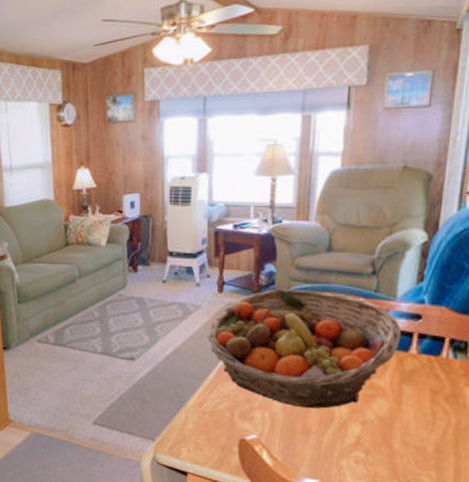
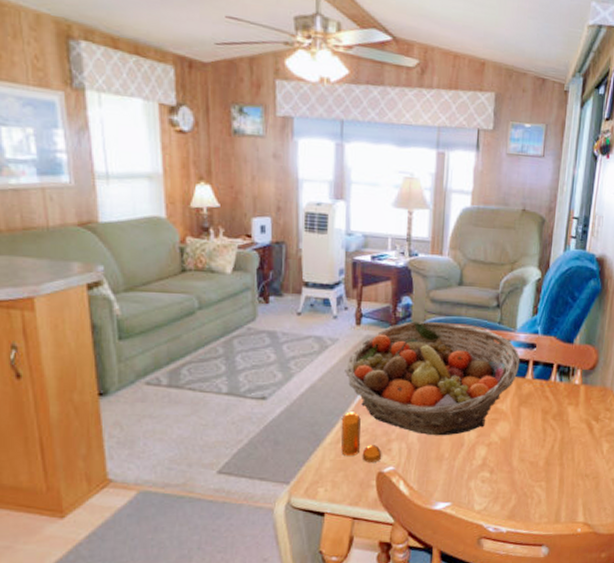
pepper shaker: none [203,376,245,429] -> present [340,411,382,462]

